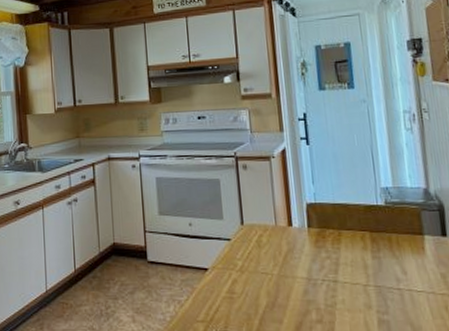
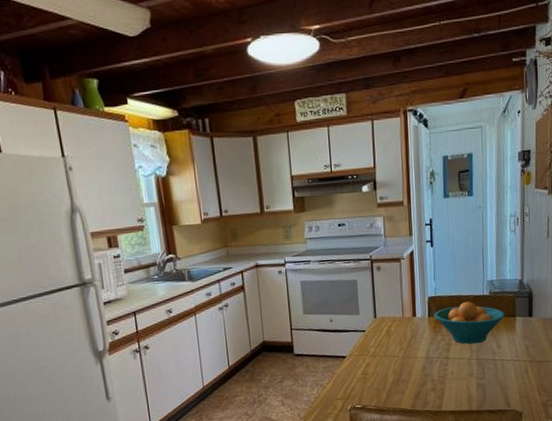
fruit bowl: none [314,211,409,267] -> present [433,301,505,344]

